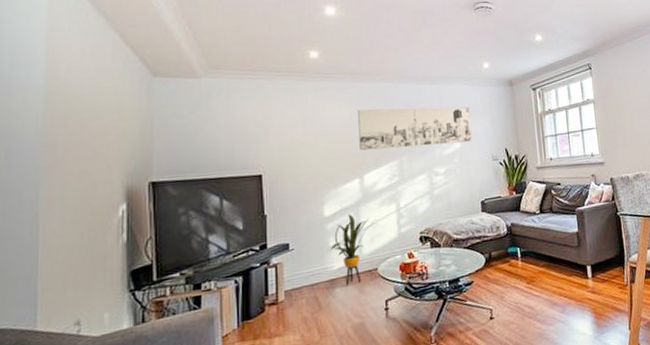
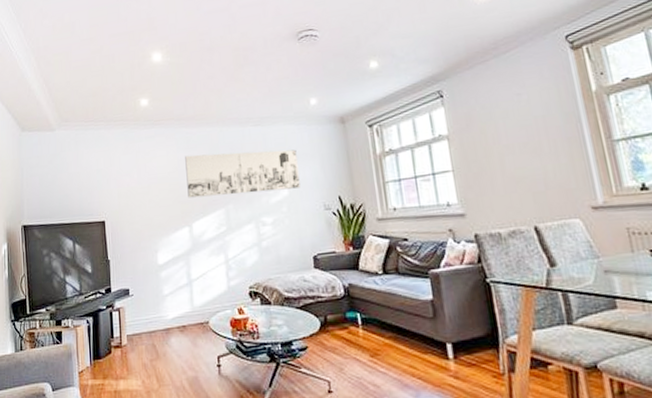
house plant: present [330,214,377,287] -> none [164,263,206,338]

